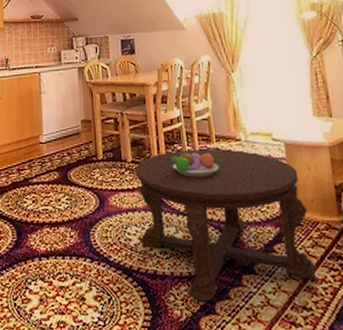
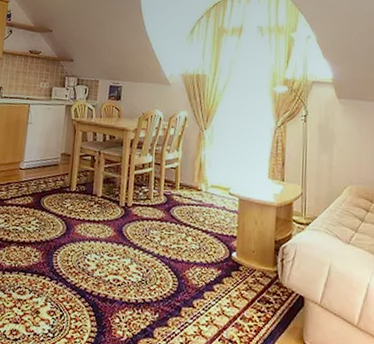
coffee table: present [135,149,316,302] -> none [97,192,249,327]
fruit bowl: present [167,150,220,177] -> none [134,192,179,219]

